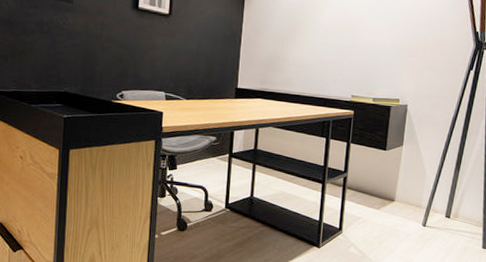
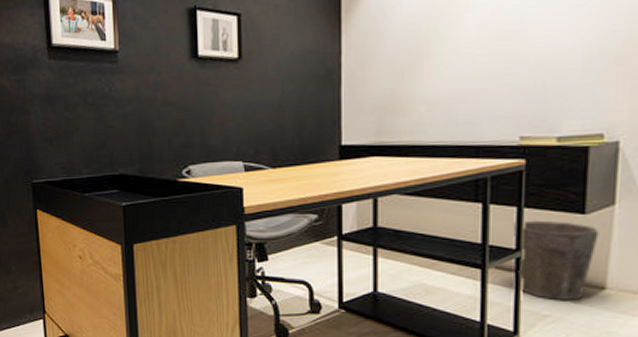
waste bin: none [343,152,393,208] -> present [512,220,599,301]

